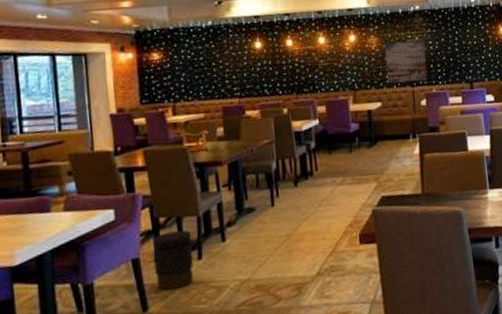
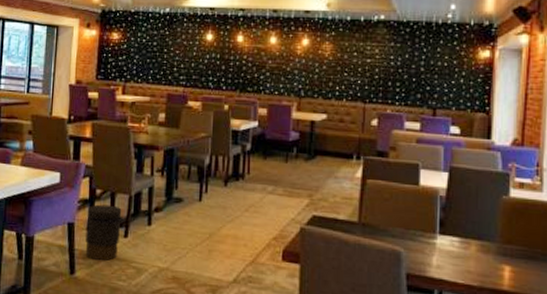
wall art: present [384,40,428,84] -> none [337,51,386,99]

